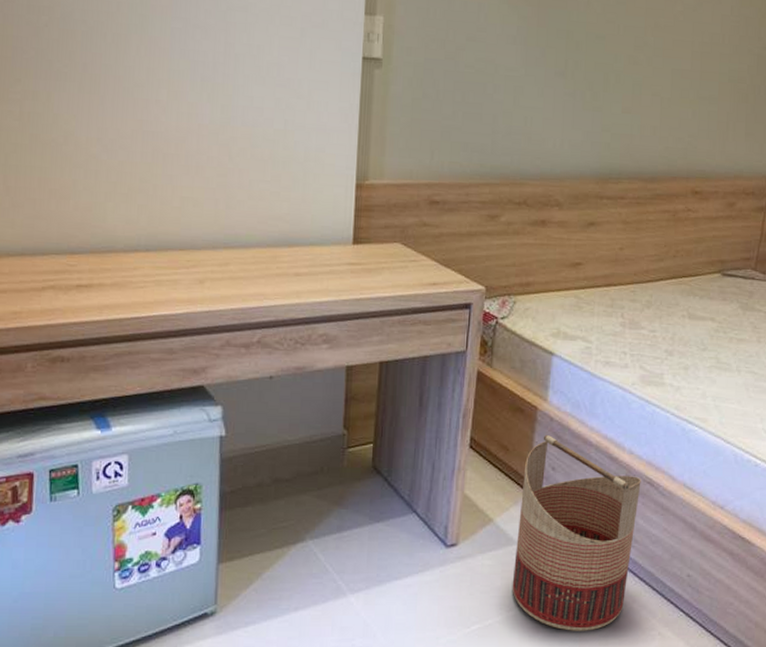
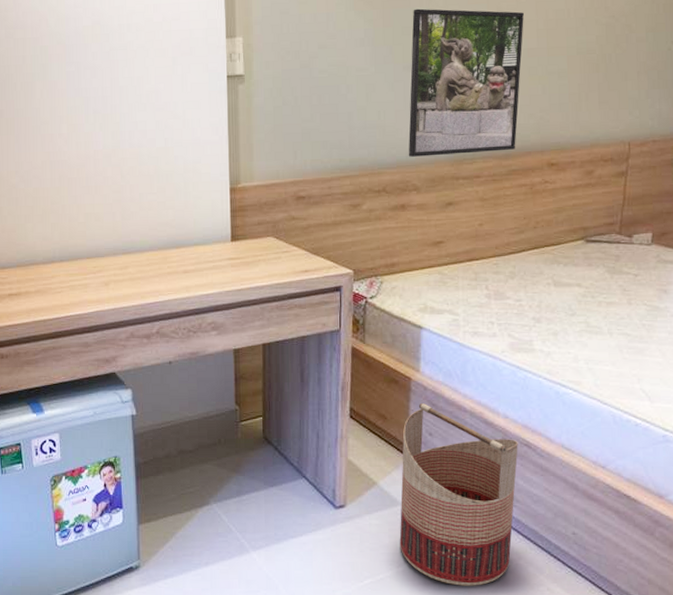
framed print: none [553,12,680,174] -> present [408,8,524,157]

